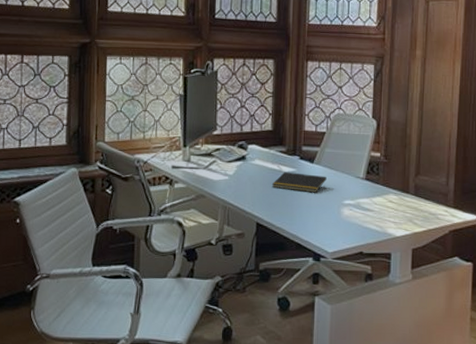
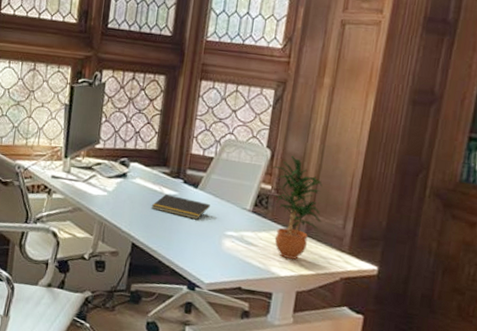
potted plant: none [380,123,427,220] -> present [273,155,323,260]

